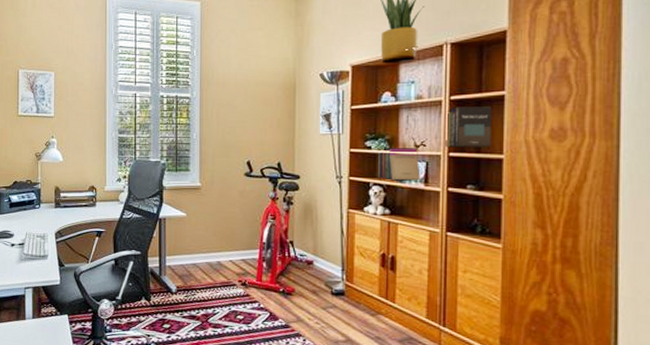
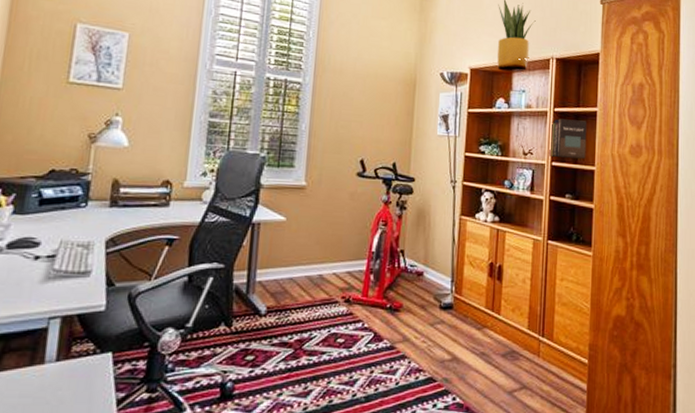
books: present [378,148,421,181] -> none [490,153,527,189]

